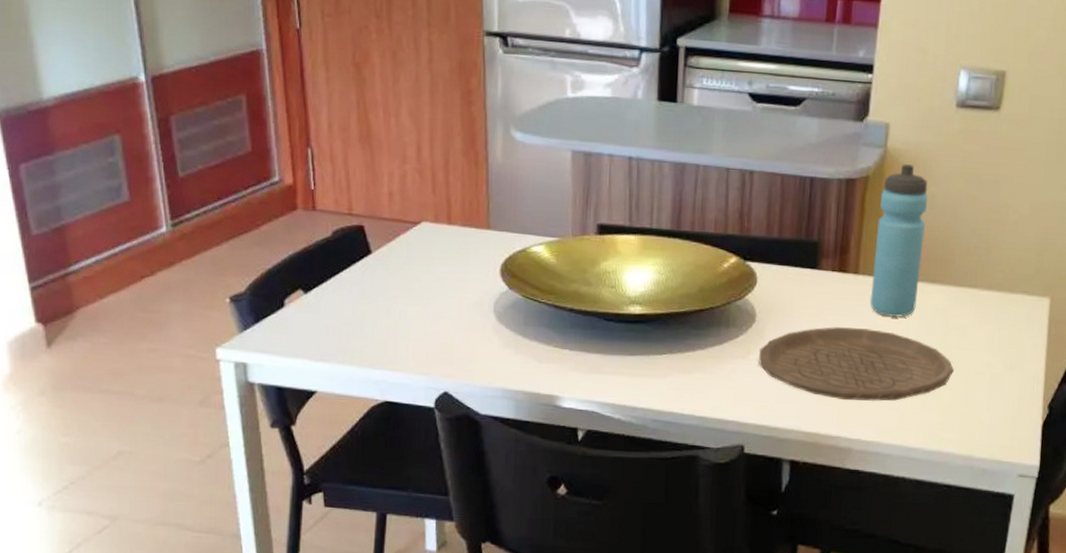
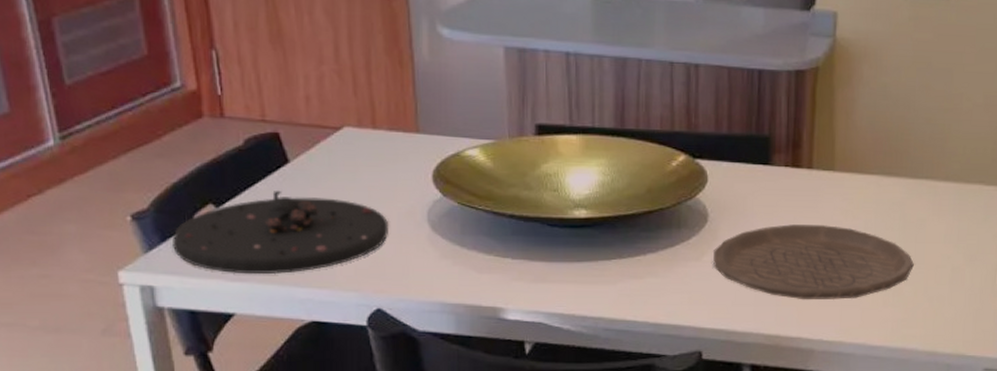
plate: none [265,279,458,357] -> present [173,191,388,275]
water bottle: present [870,164,929,318] -> none [826,54,881,213]

